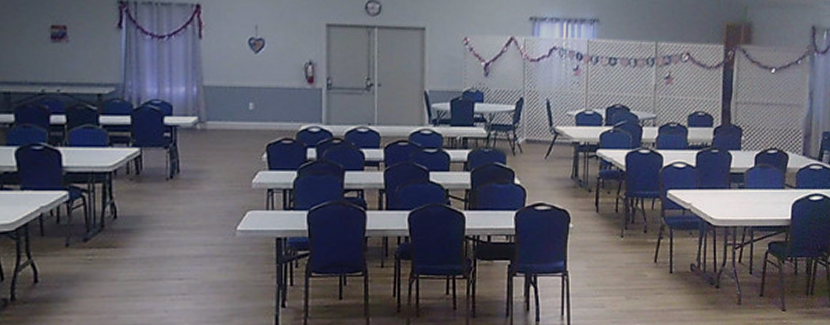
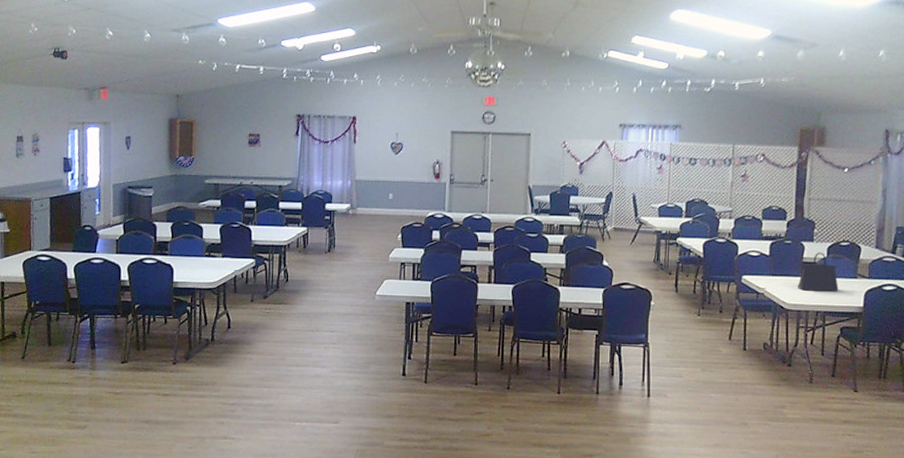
handbag: none [725,161,767,204] -> present [798,252,839,292]

